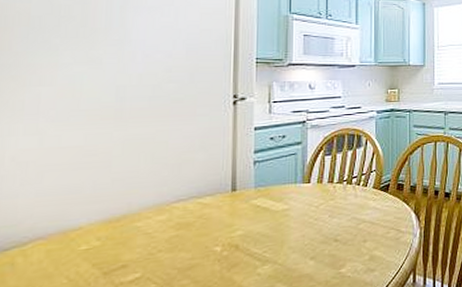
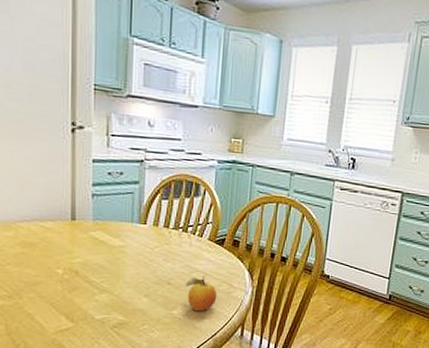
fruit: none [353,226,386,265] -> present [186,276,217,312]

